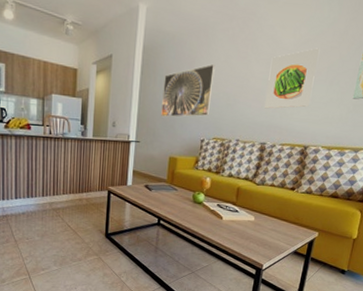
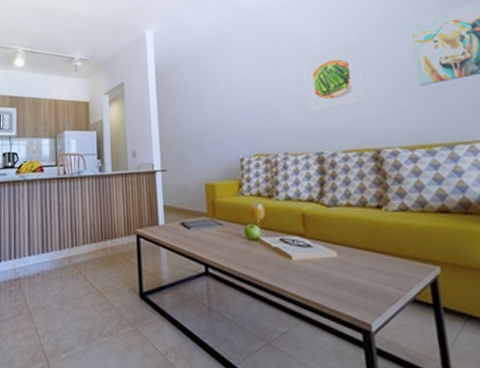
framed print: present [161,64,216,118] -> none [183,74,243,139]

